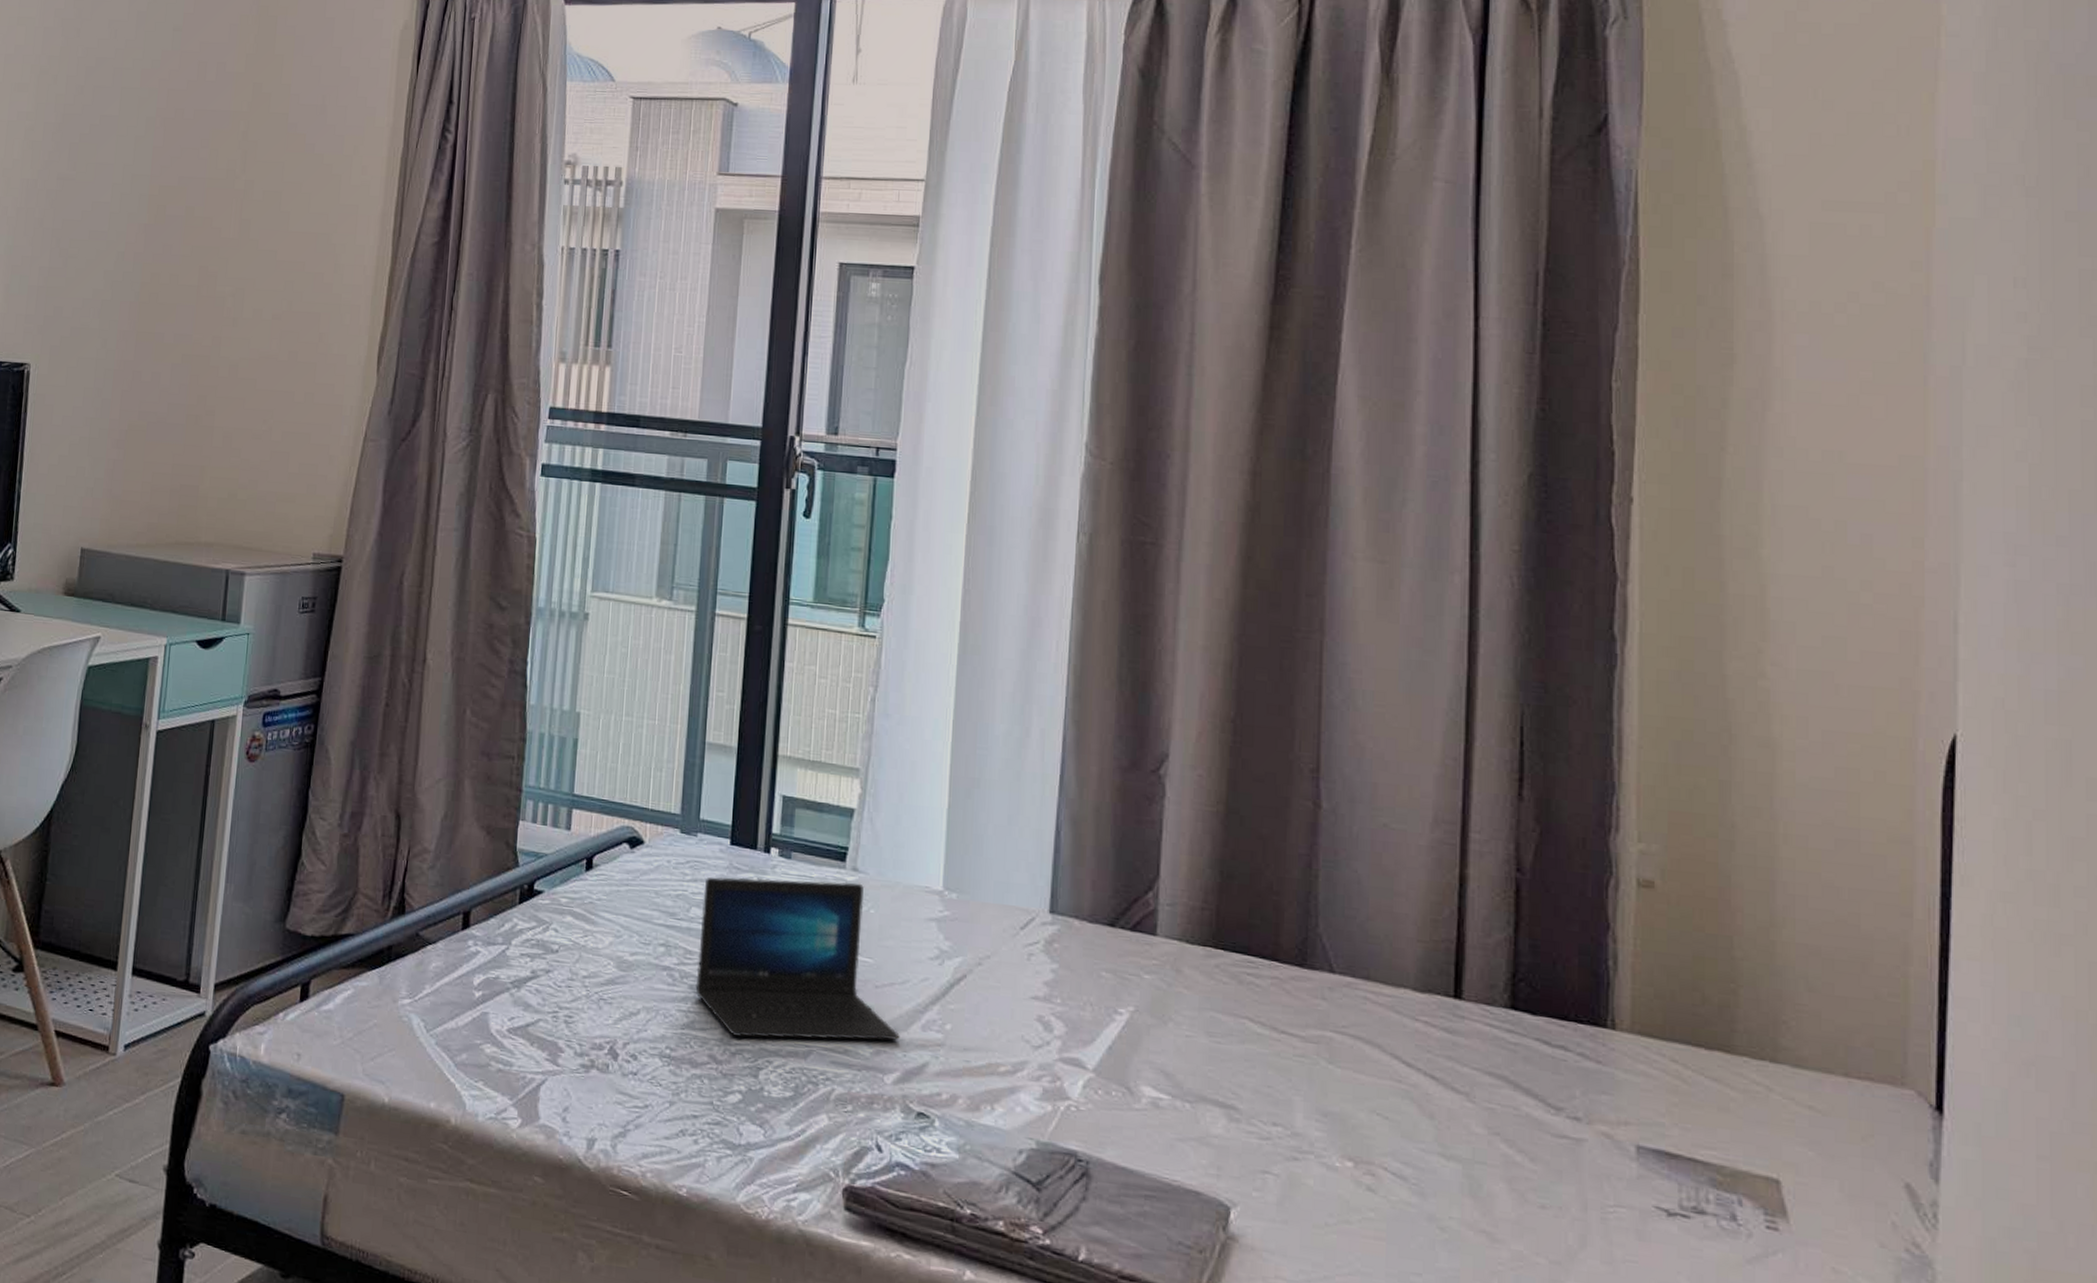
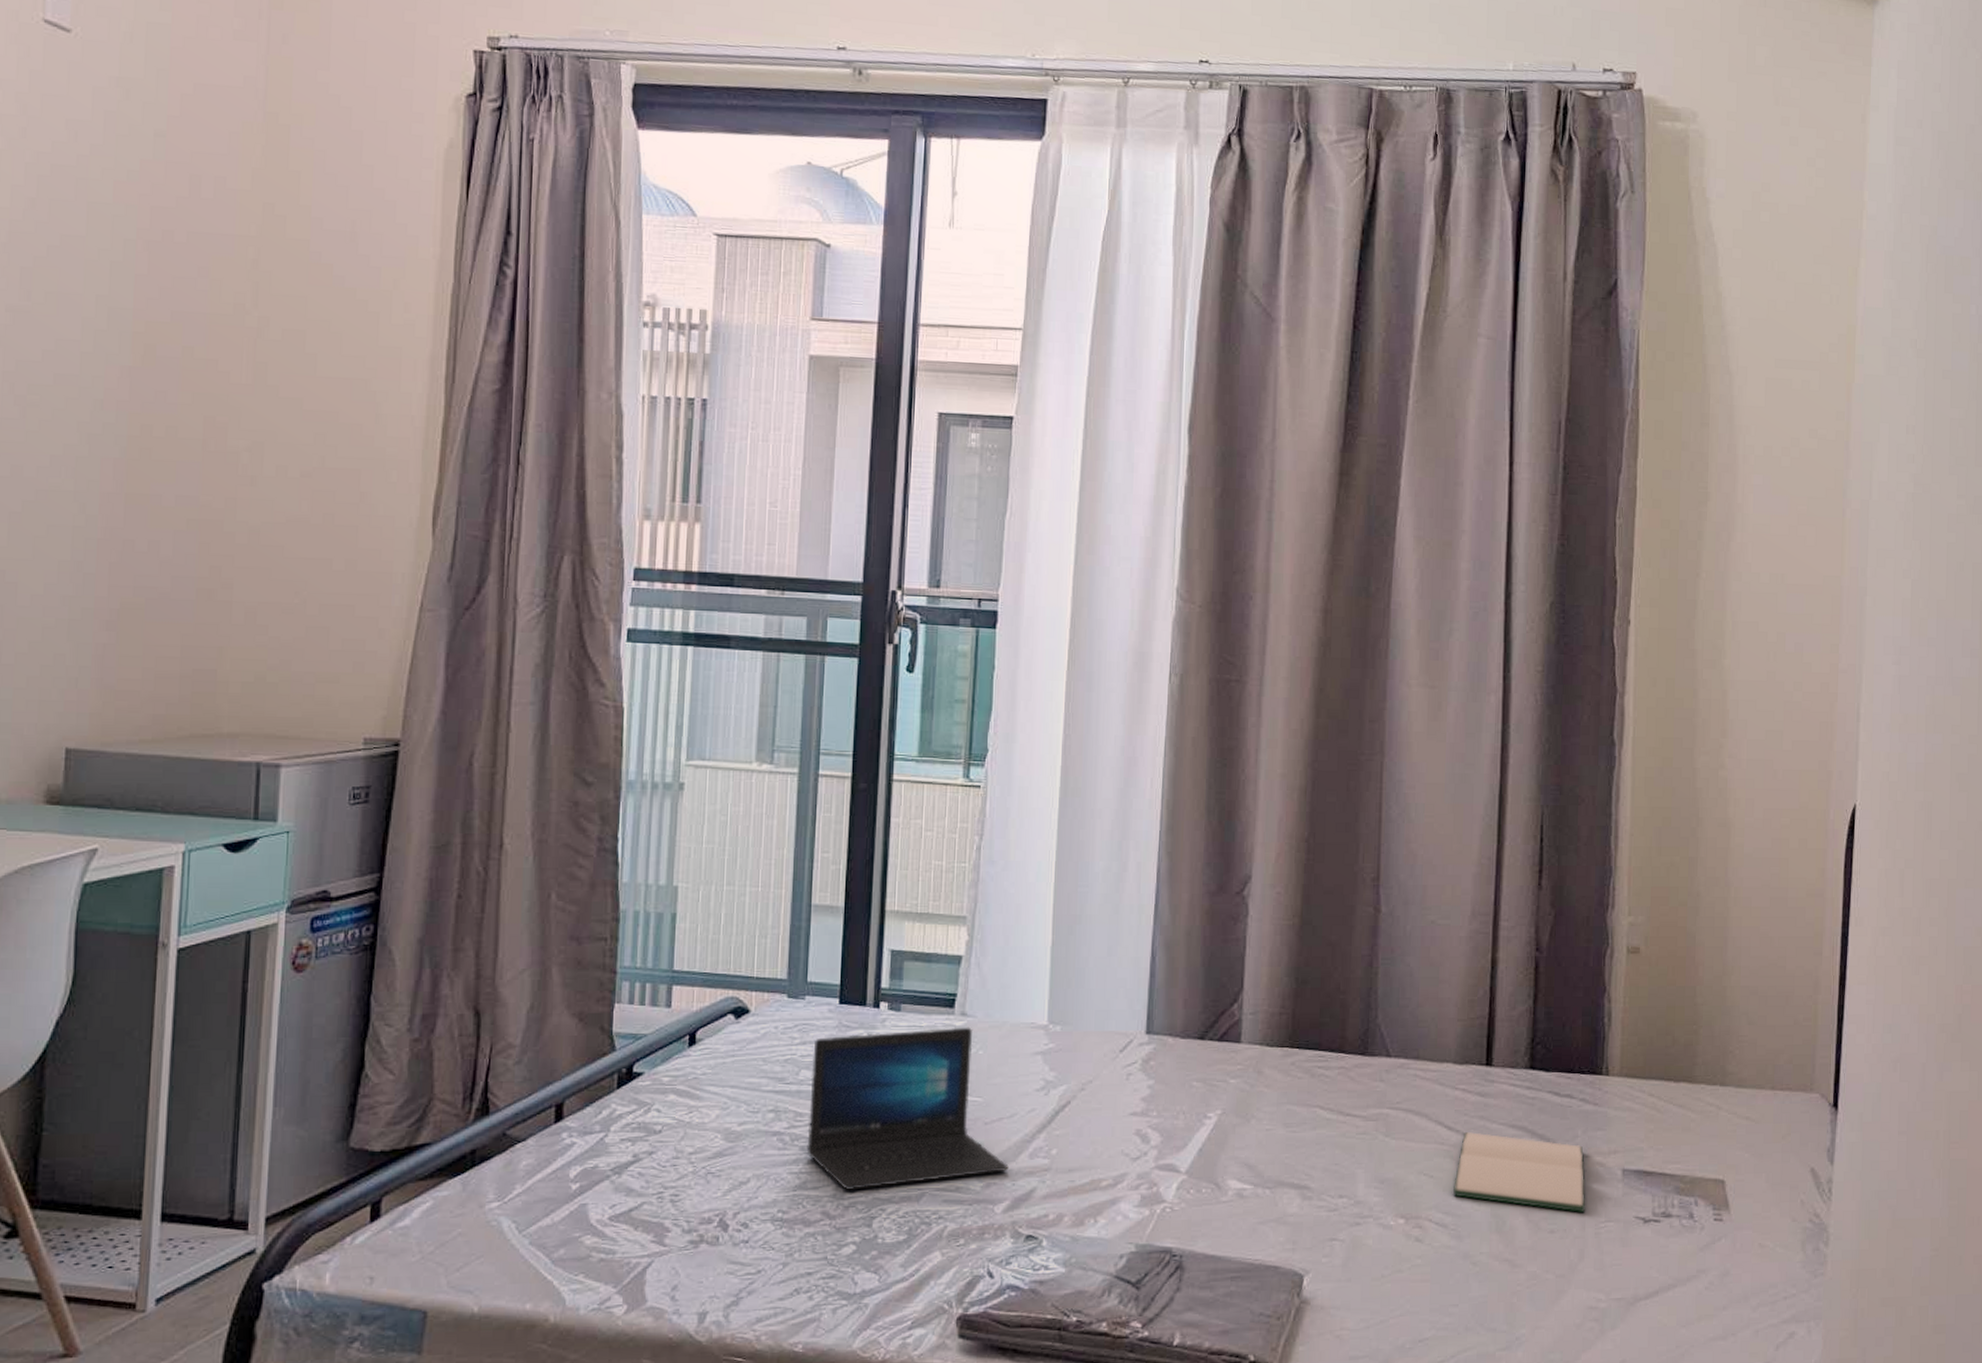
hardback book: none [1414,1072,1588,1190] -> present [1453,1132,1586,1212]

